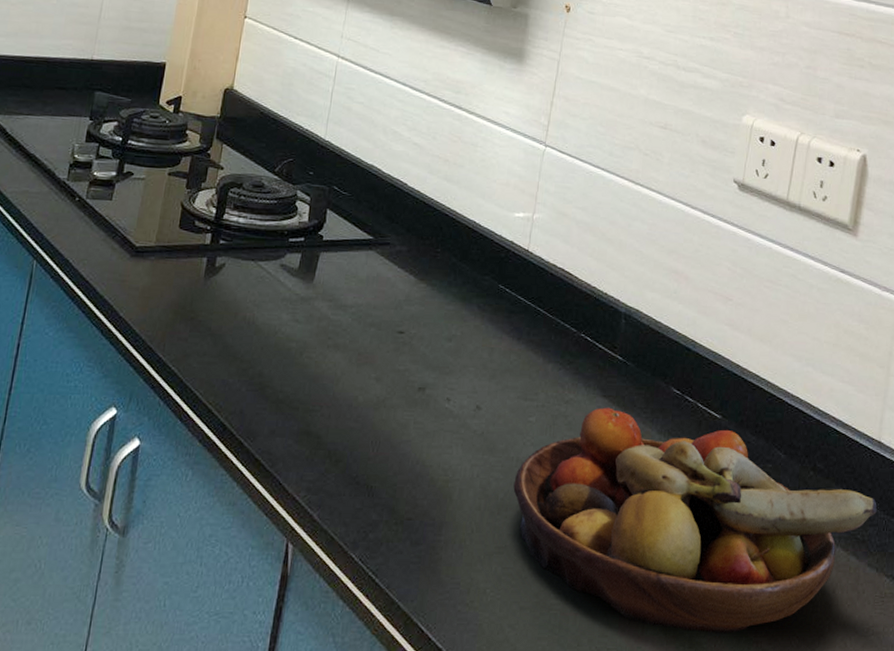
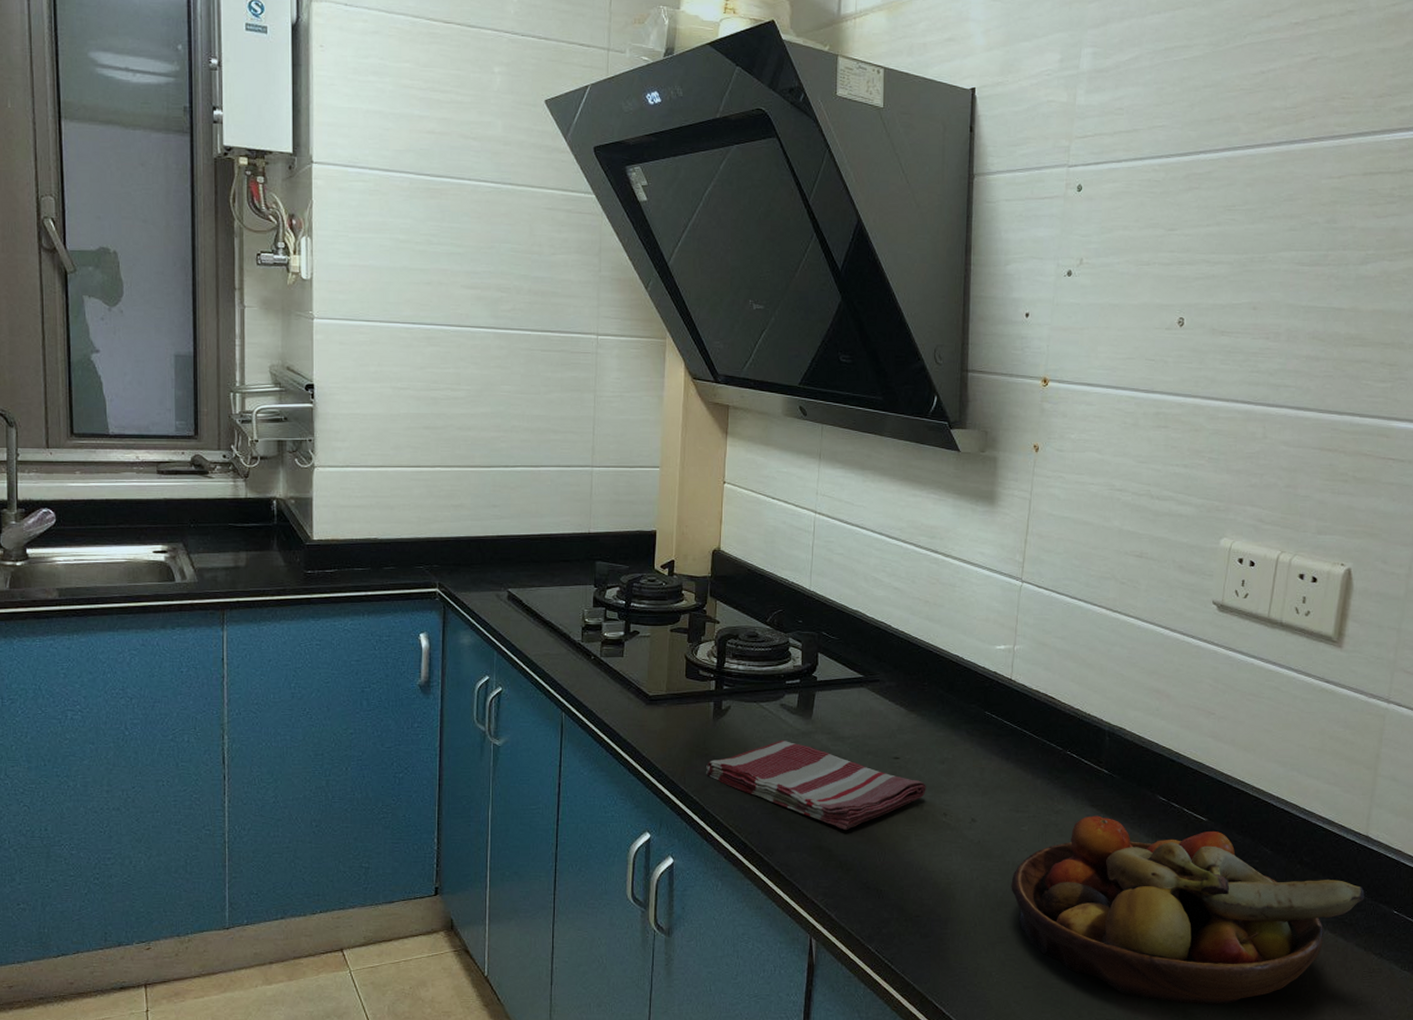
dish towel: none [189,305,431,415] -> present [706,740,926,831]

